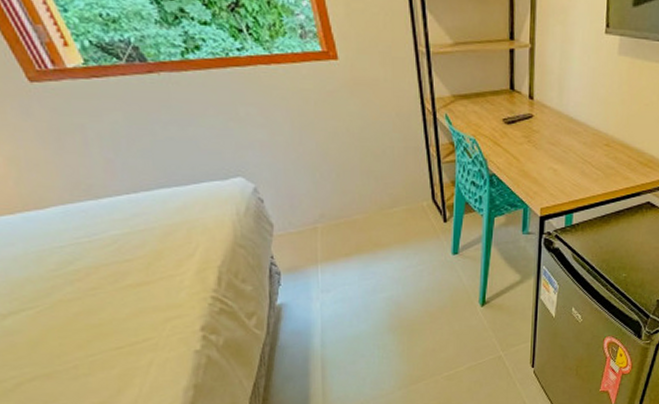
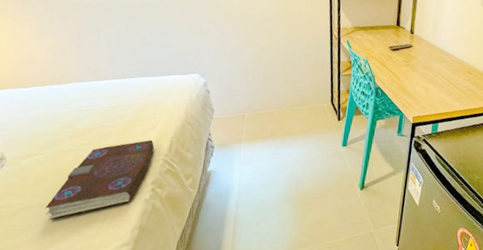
book: none [53,272,196,392] -> present [45,139,154,219]

